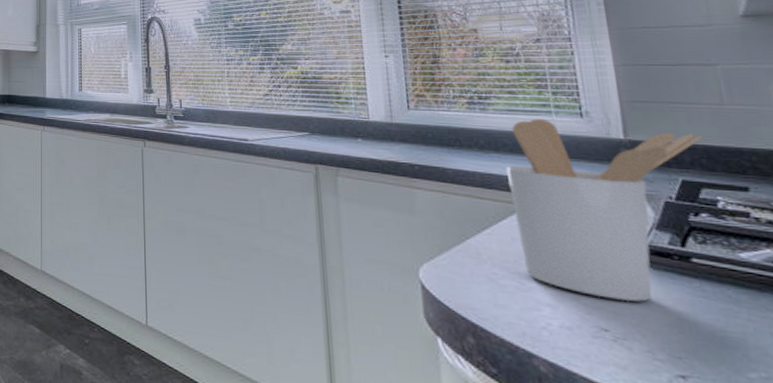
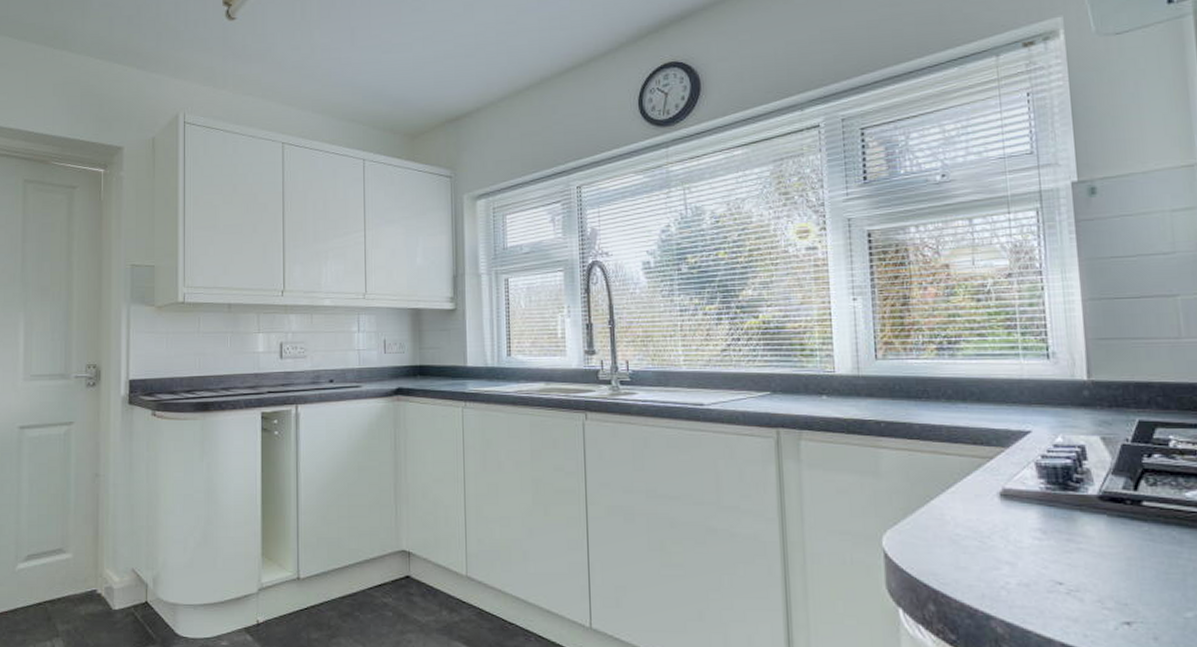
utensil holder: present [505,118,704,302] -> none [972,362,1161,551]

